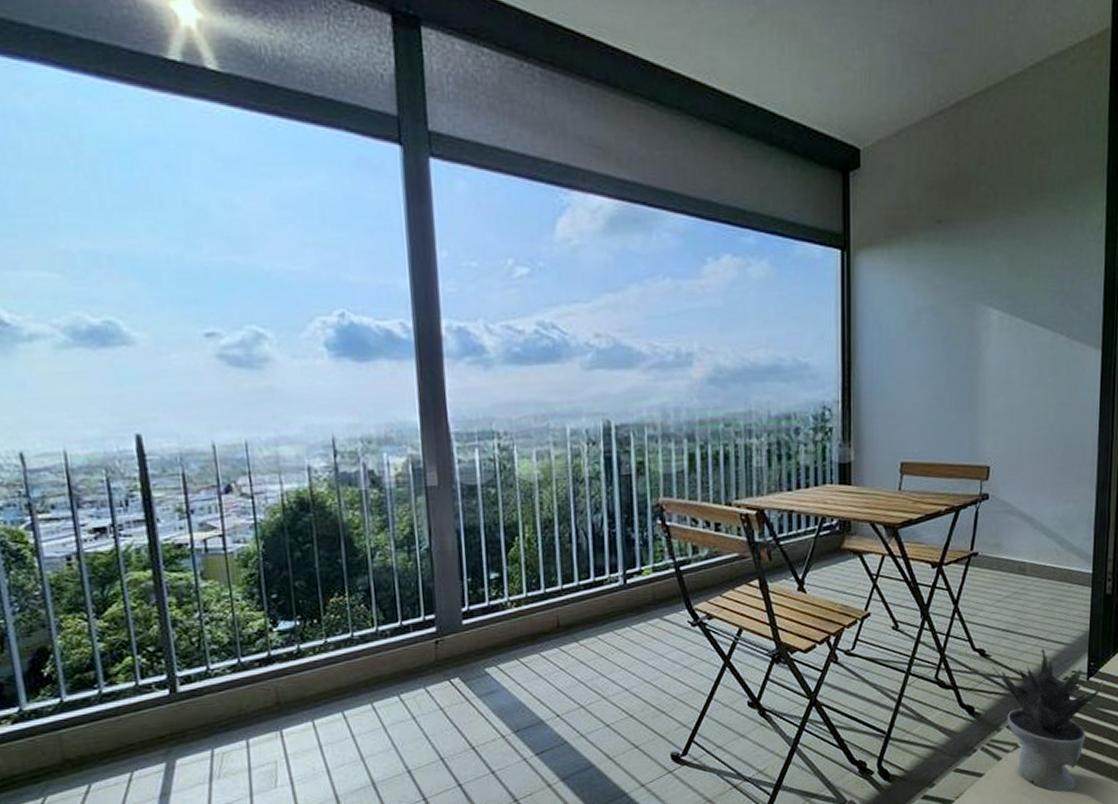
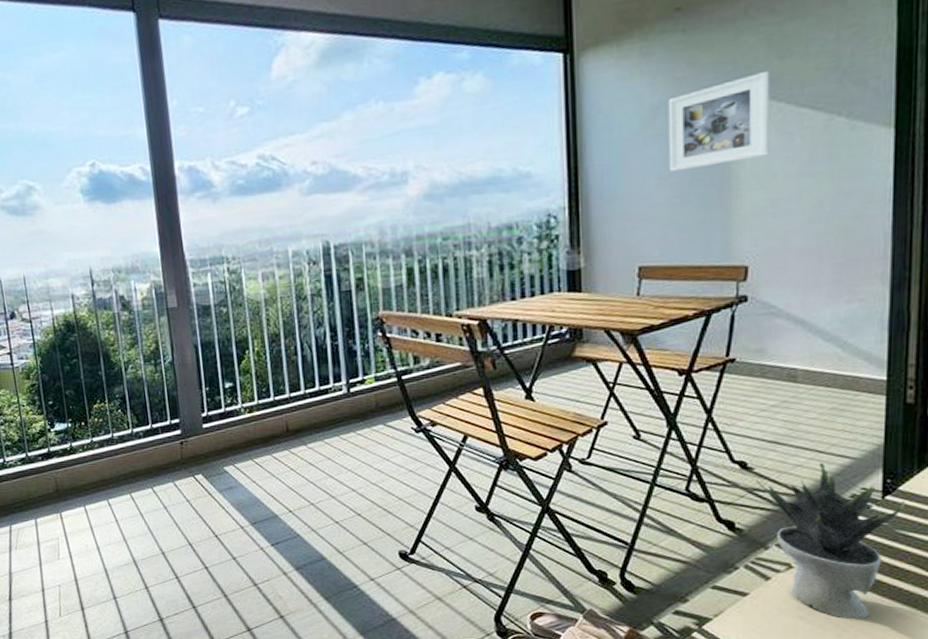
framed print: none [928,287,1011,374] -> present [668,70,770,172]

